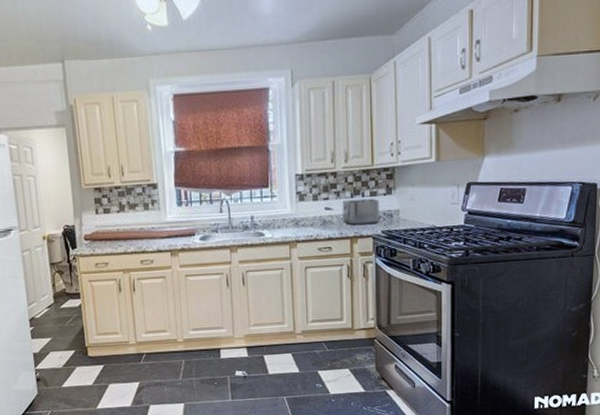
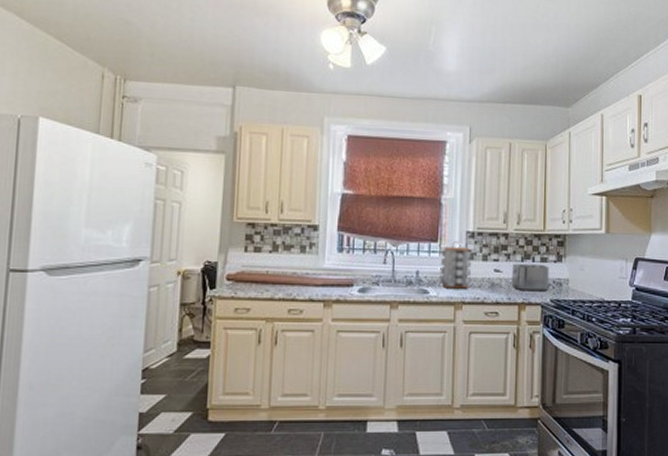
spice rack: none [272,184,303,230] -> present [439,240,471,289]

